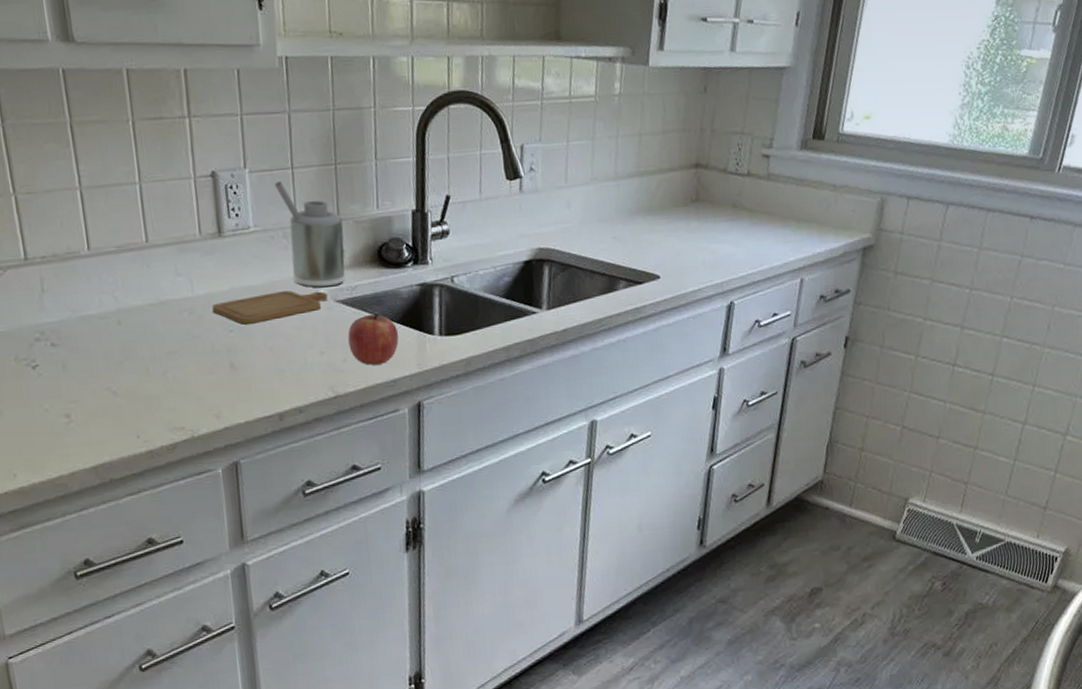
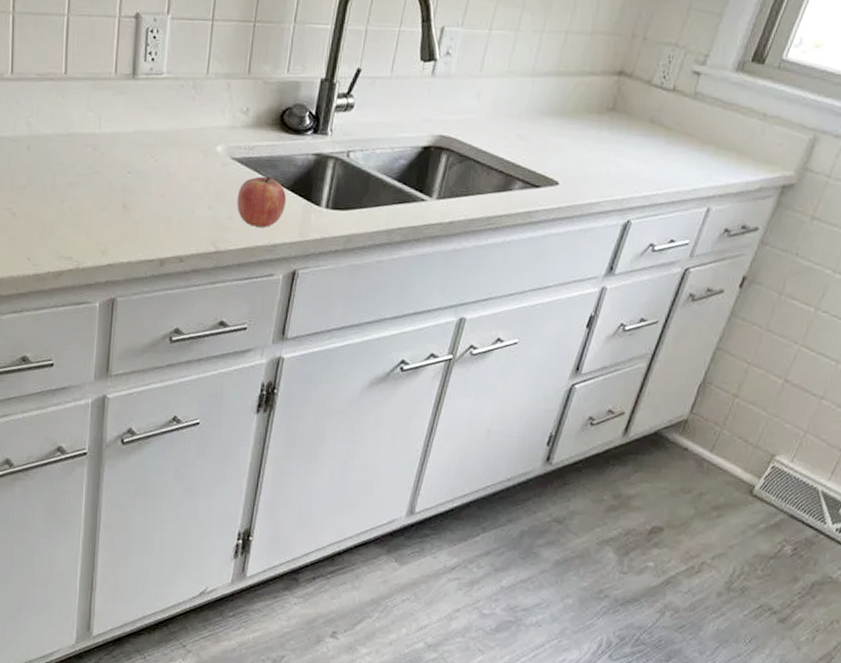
chopping board: present [212,290,328,325] -> none [115,140,225,168]
soap dispenser: present [275,181,345,288] -> none [193,32,252,144]

